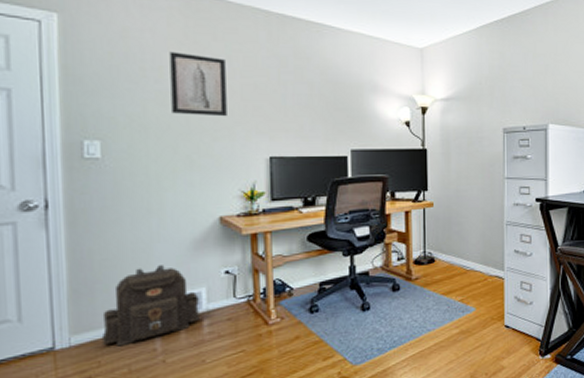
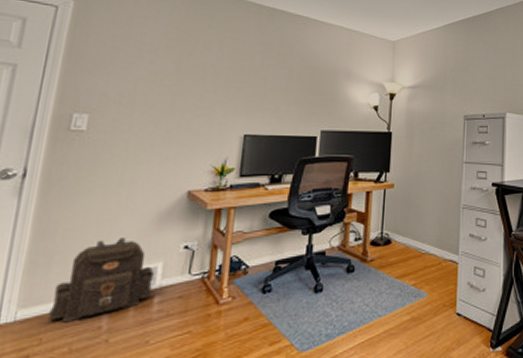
wall art: present [169,51,227,117] -> none [160,36,216,97]

